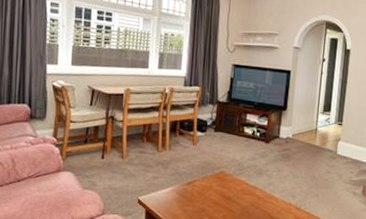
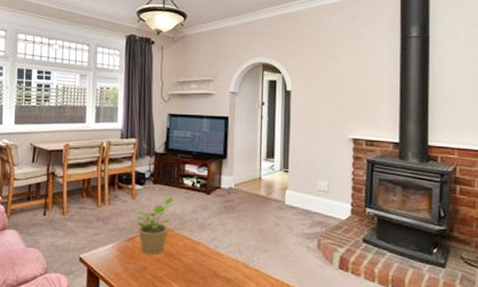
potted plant: none [193,144,235,198] -> present [132,196,176,255]

